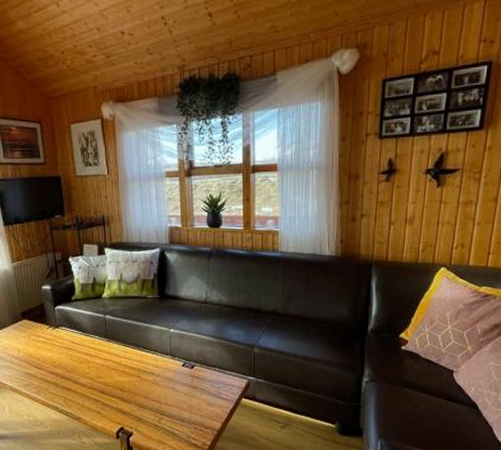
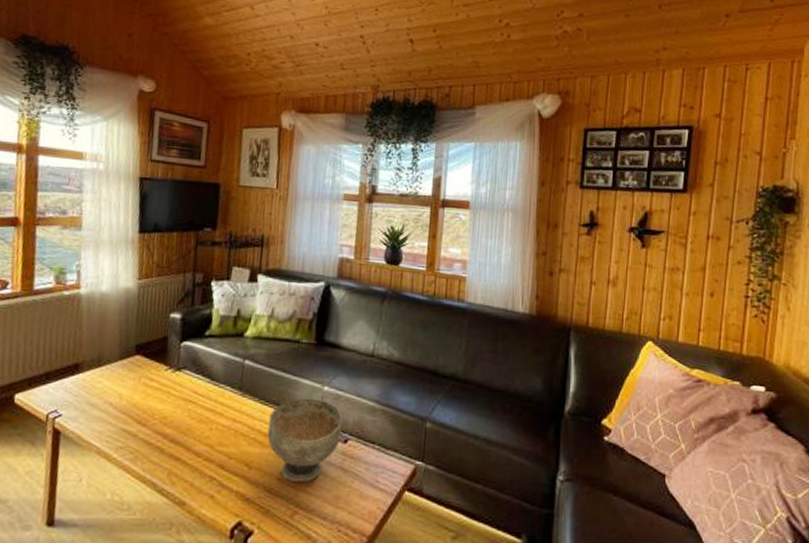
decorative bowl: none [131,339,189,398] -> present [267,398,343,483]

